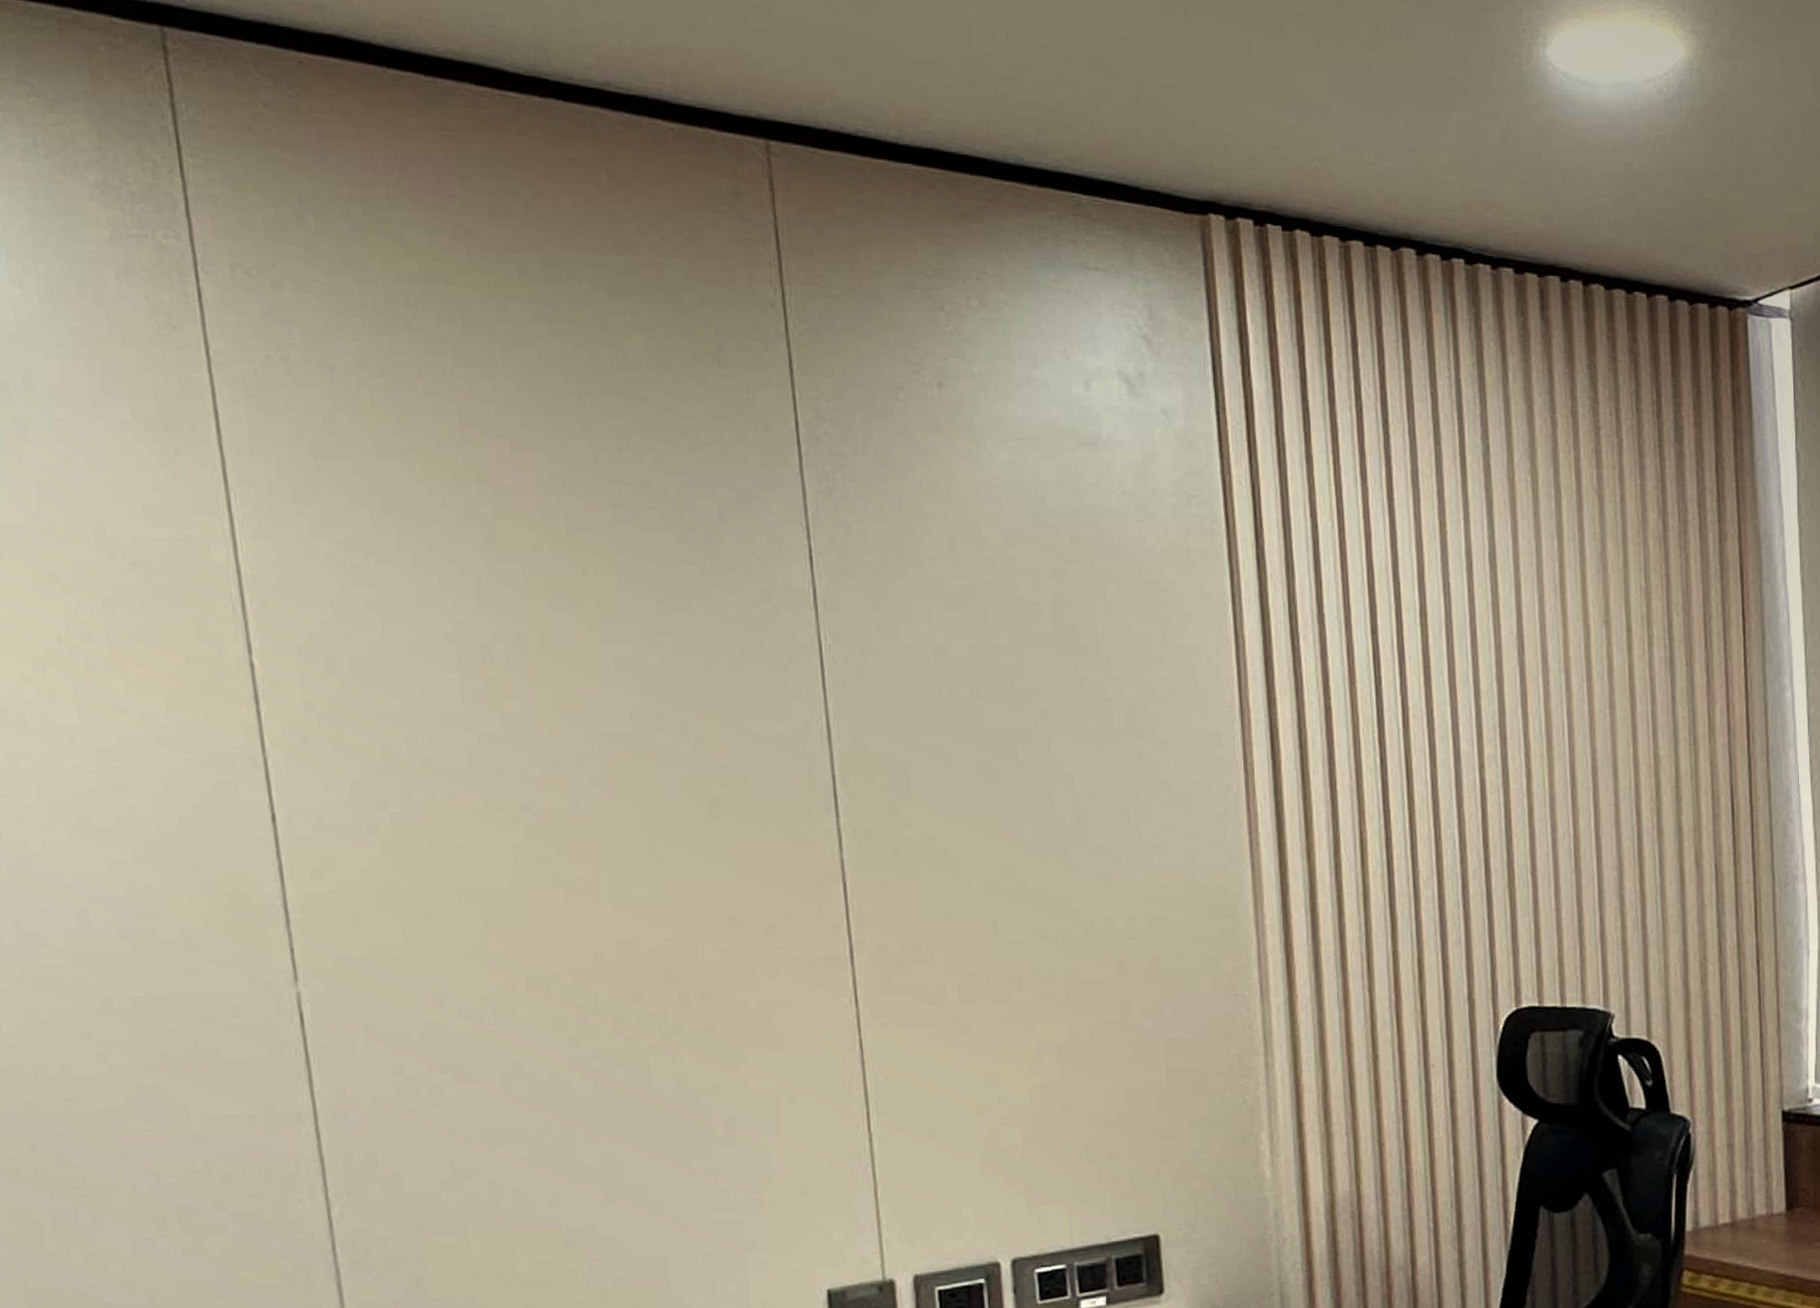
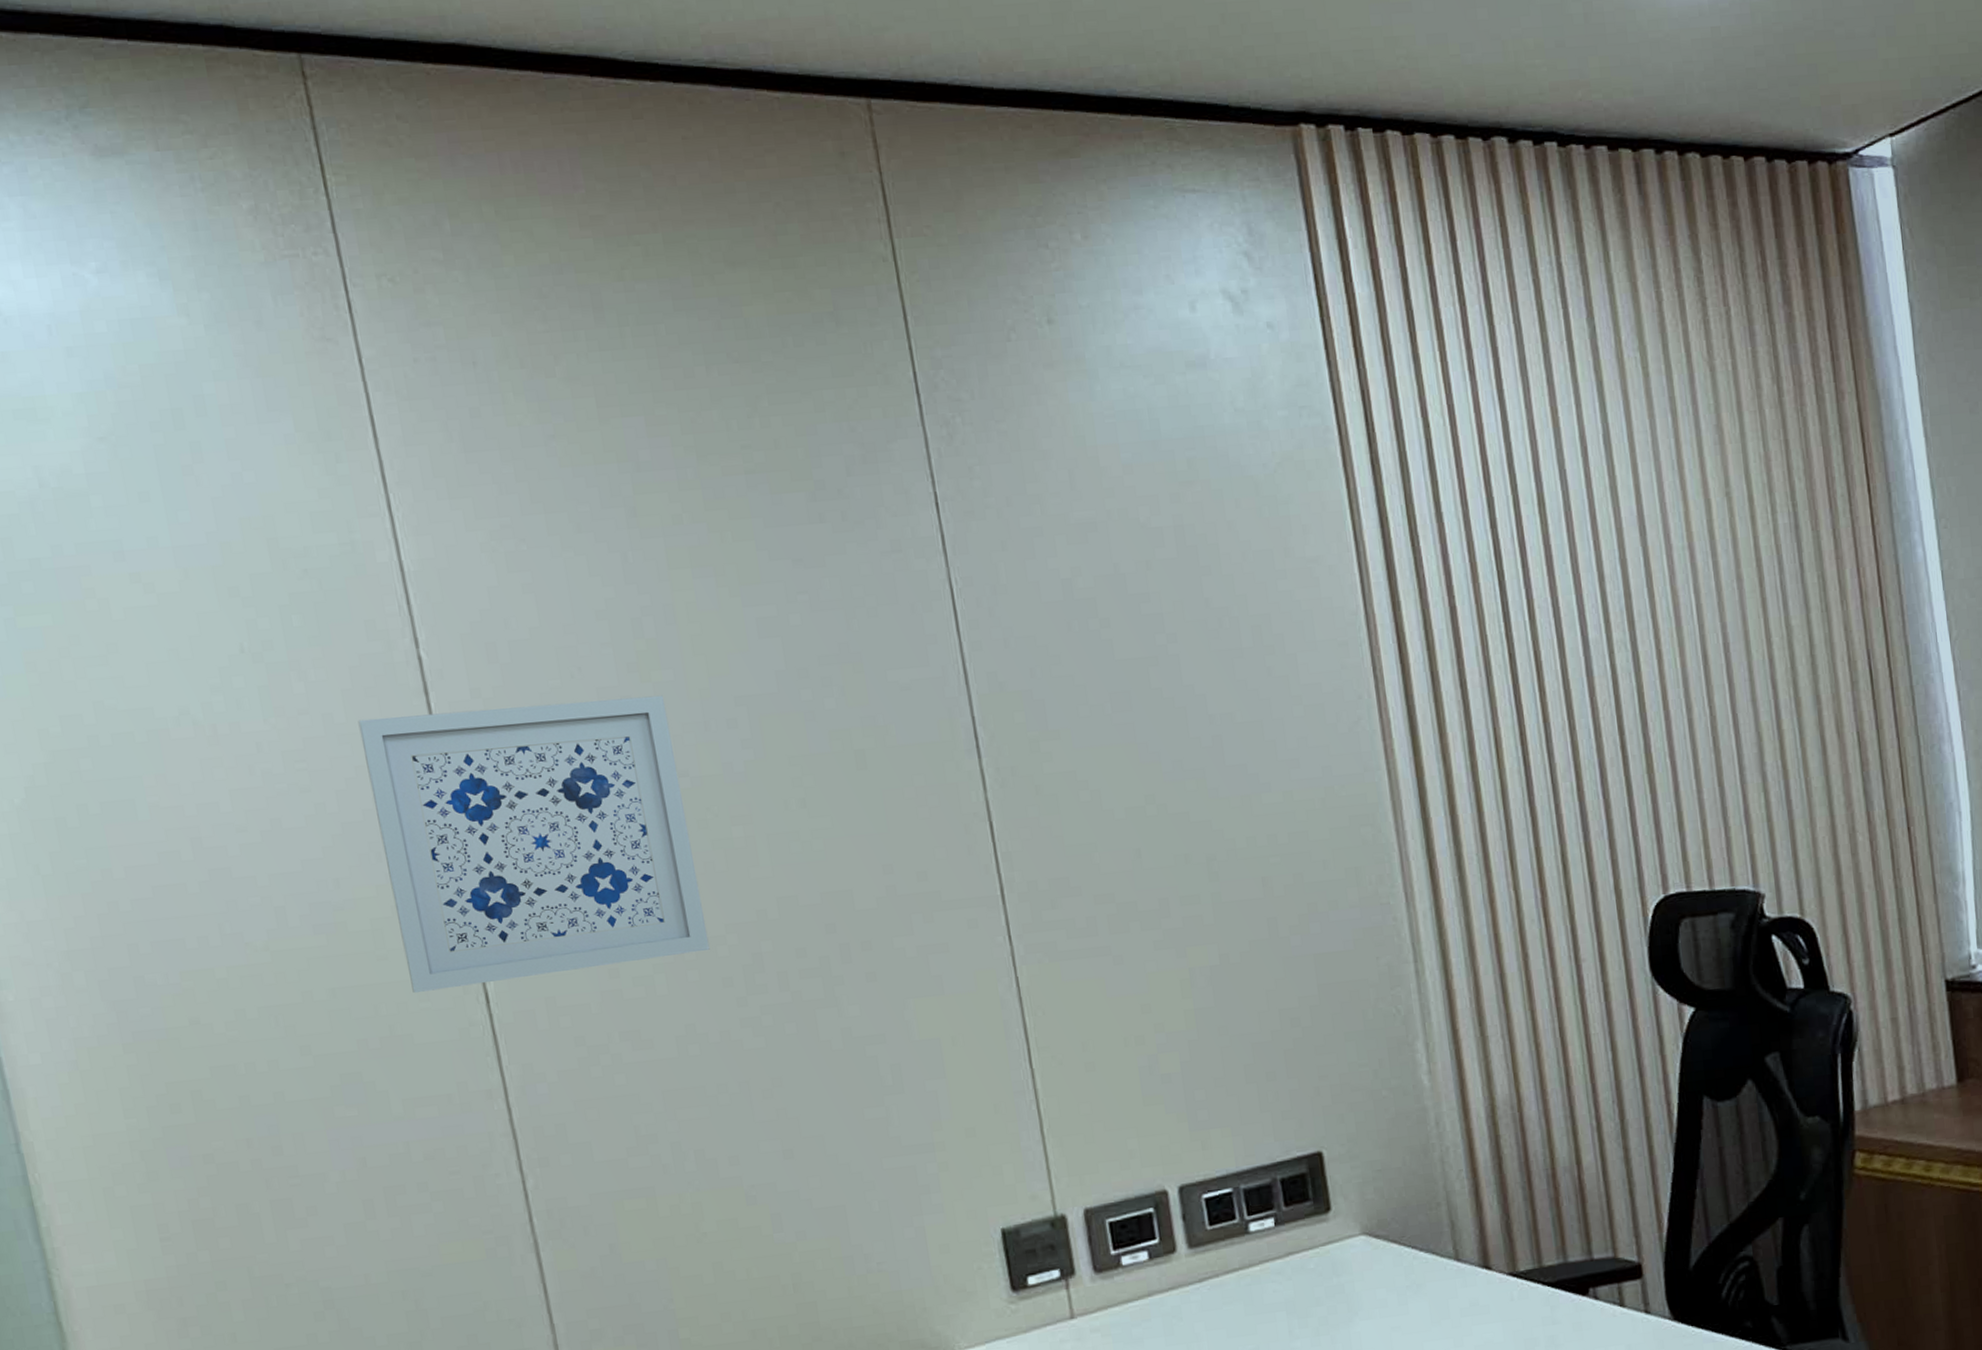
wall art: none [180,722,543,1009] -> present [358,695,710,994]

